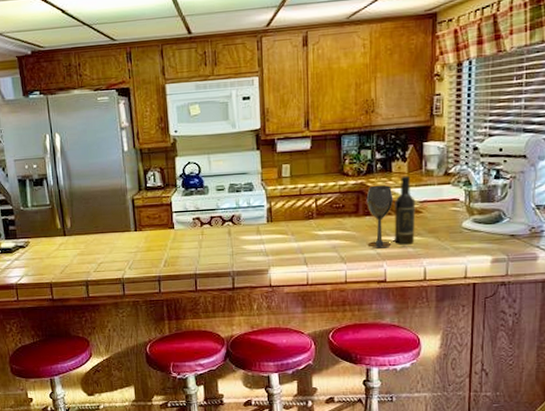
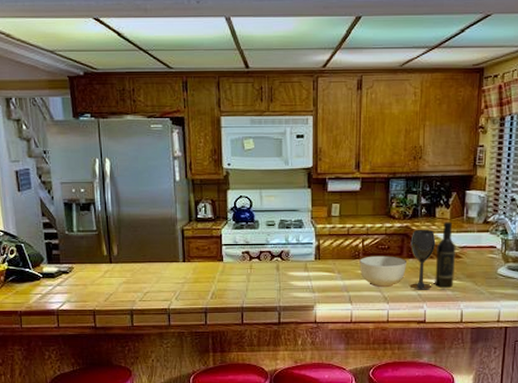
bowl: none [313,214,364,248] -> present [359,256,408,288]

